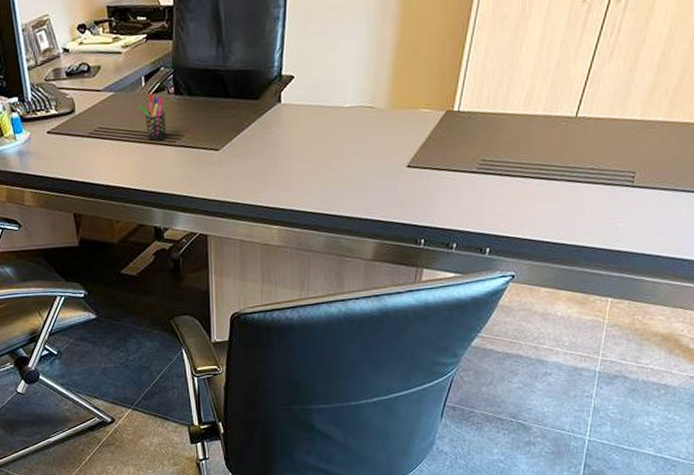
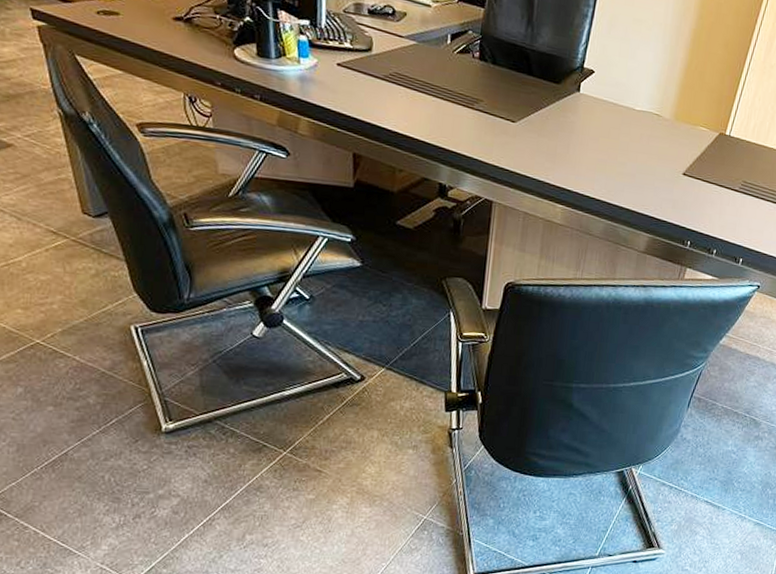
pen holder: present [139,94,167,141] -> none [441,52,467,100]

